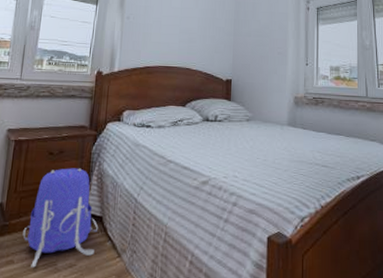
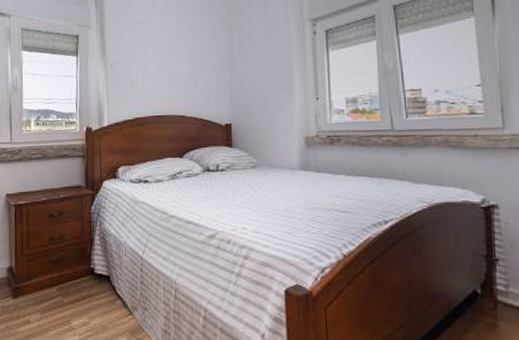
backpack: present [23,168,99,268] -> none [35,229,107,327]

